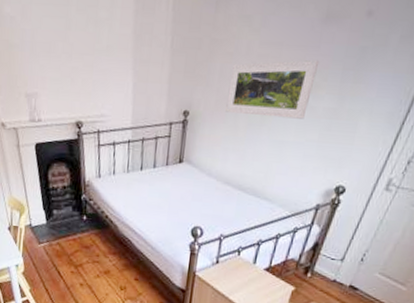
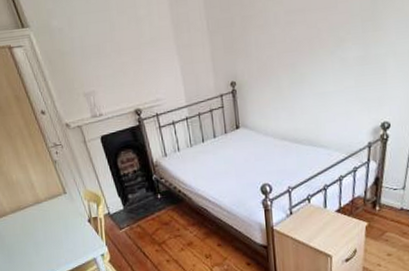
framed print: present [226,59,320,119] -> none [265,17,340,77]

